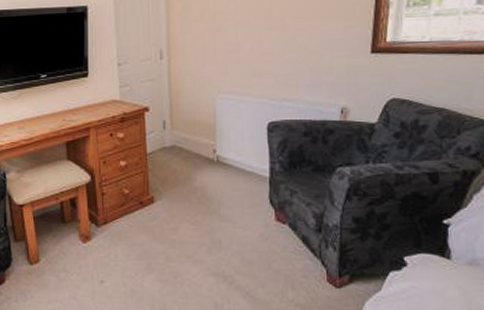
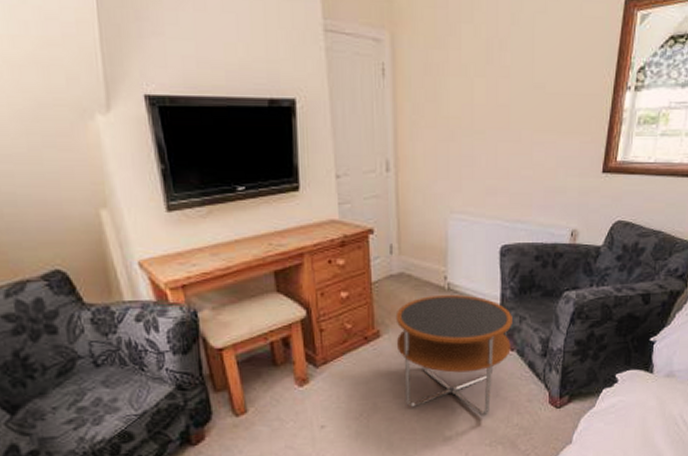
side table: none [168,166,283,288] -> present [395,294,512,416]

